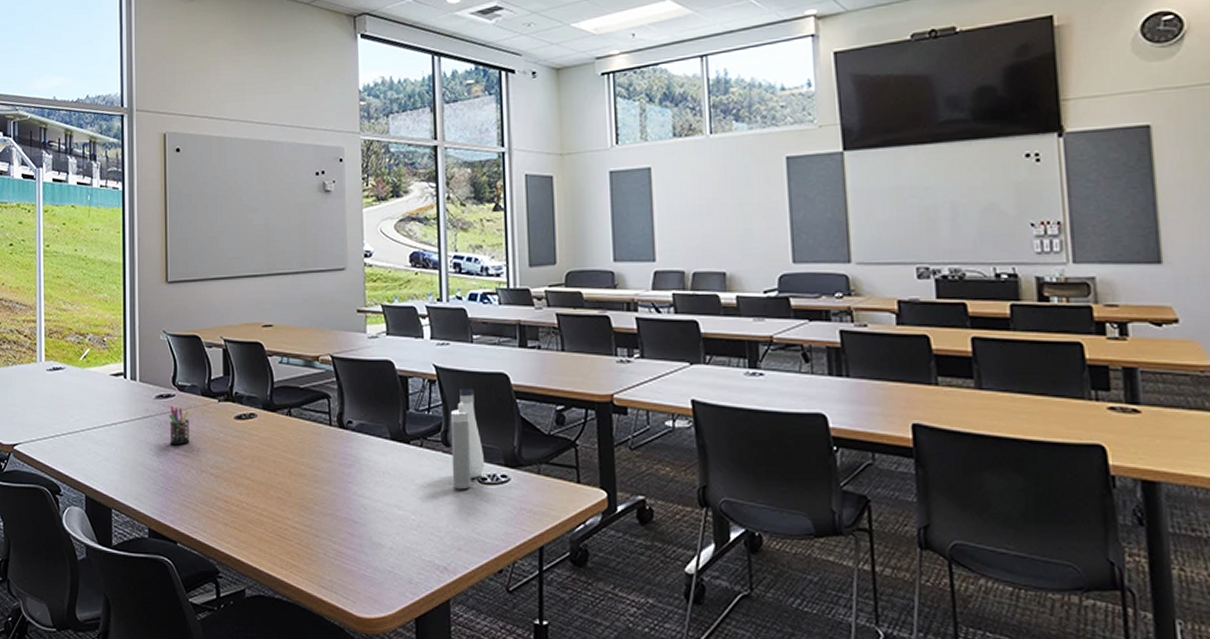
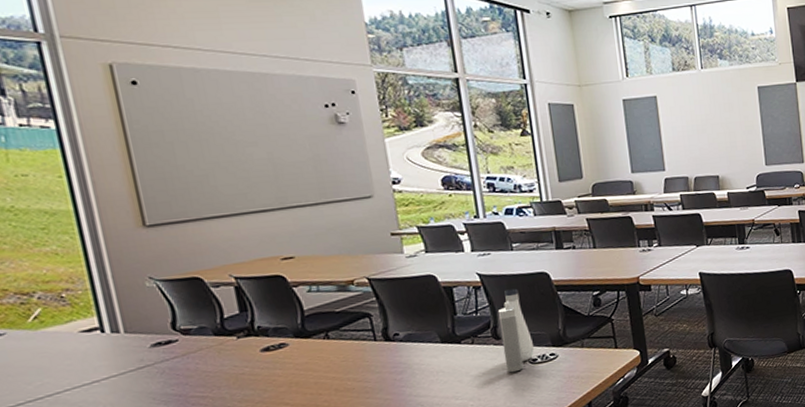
pen holder: present [169,405,190,446] -> none [174,350,206,390]

